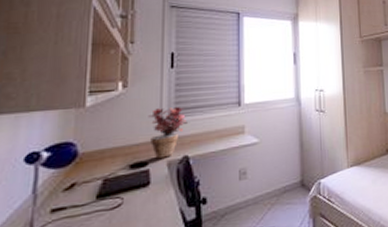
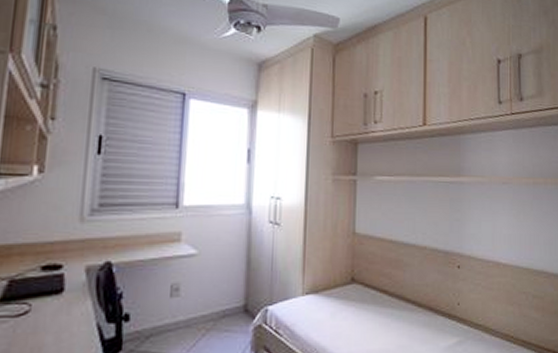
potted plant: present [148,106,188,159] -> none [66,200,113,262]

